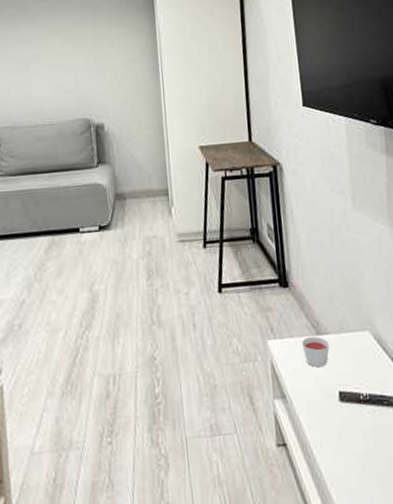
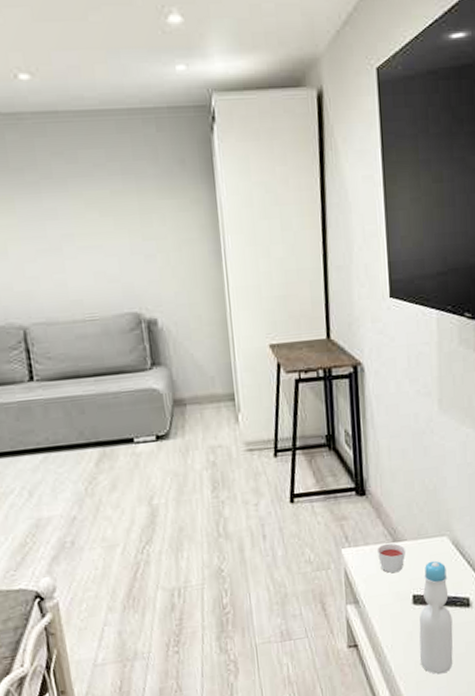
bottle: none [347,355,385,482] -> present [419,560,453,675]

